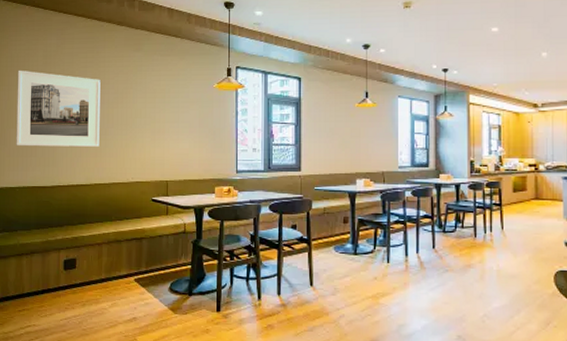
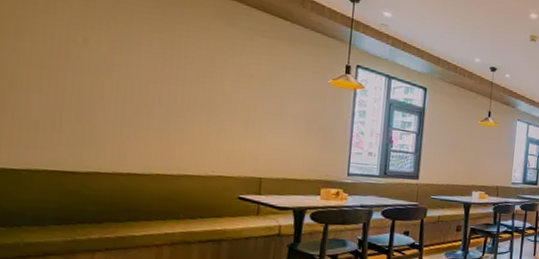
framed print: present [16,70,101,147] -> none [25,15,174,131]

